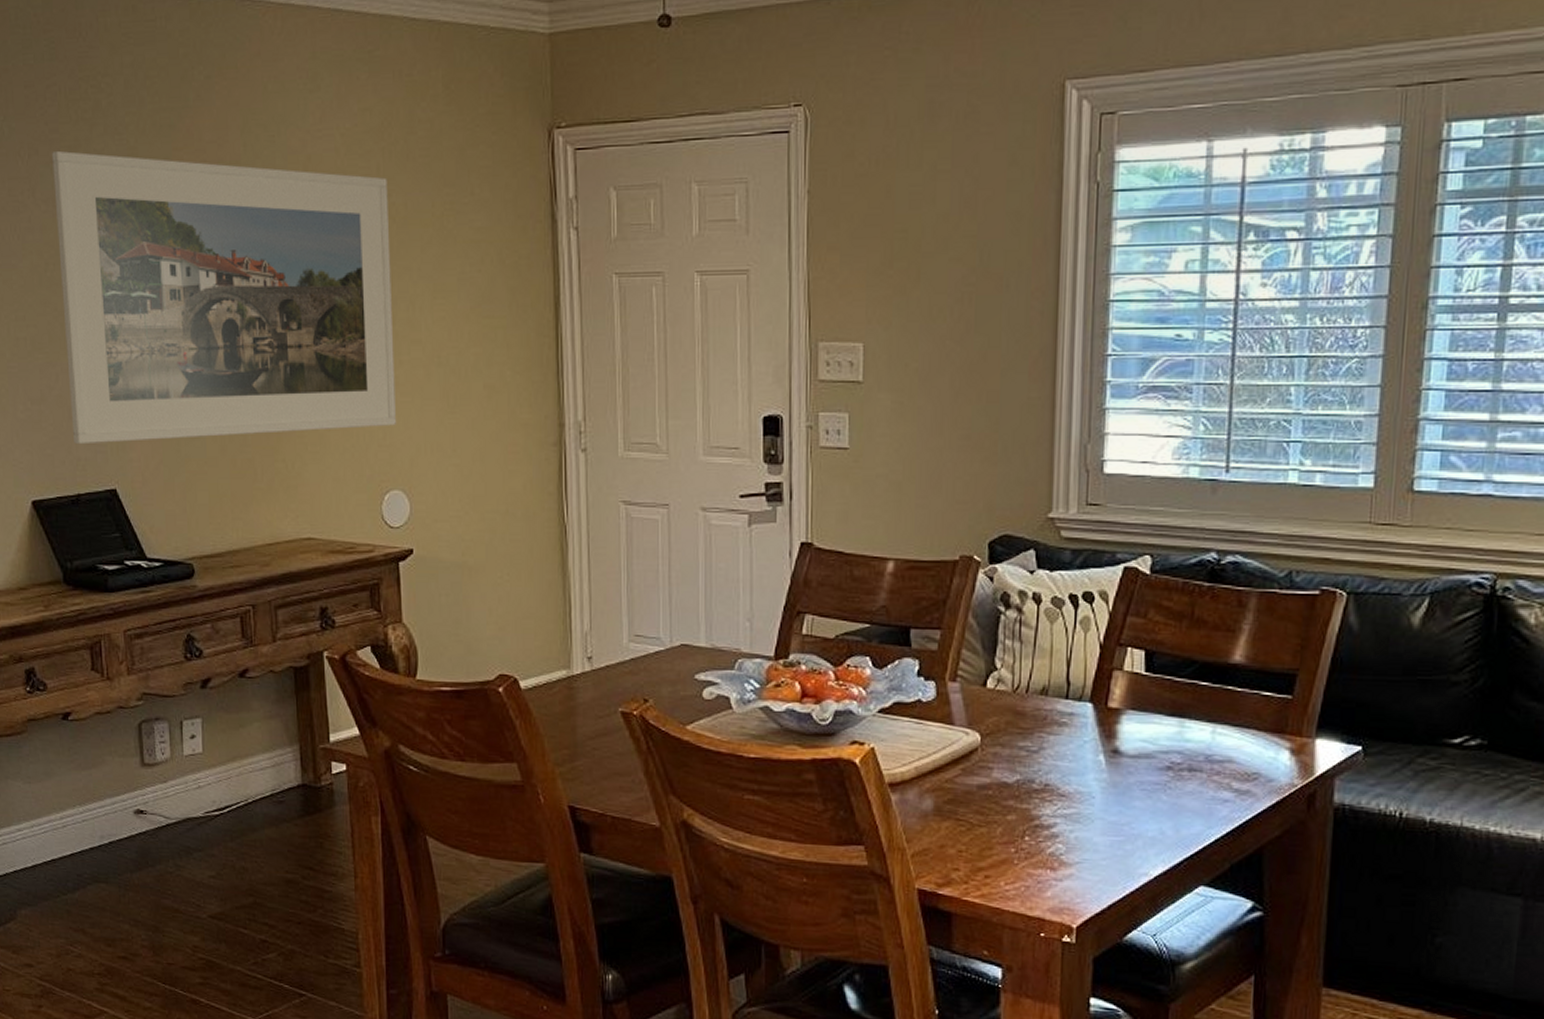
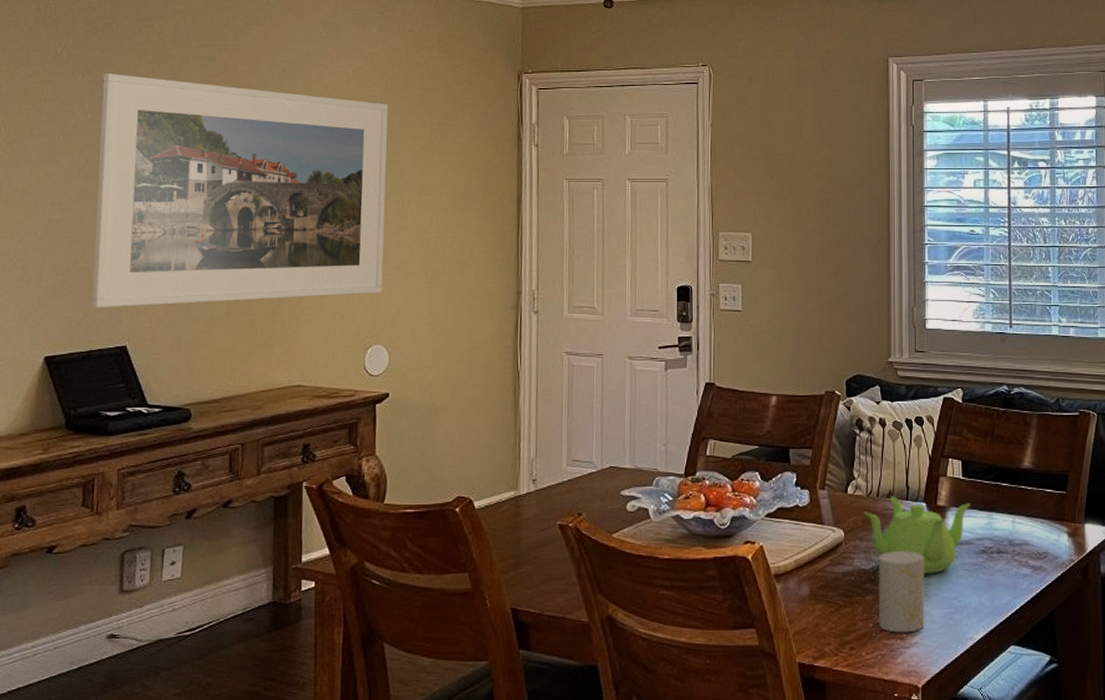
teapot: none [1008,693,1156,792] -> present [864,496,972,574]
cup: none [1022,762,1087,862] -> present [878,551,925,633]

